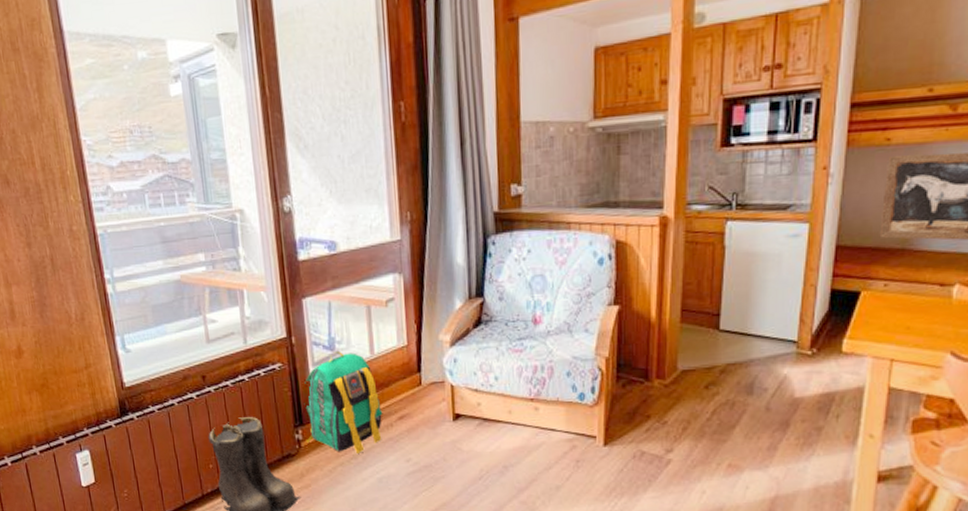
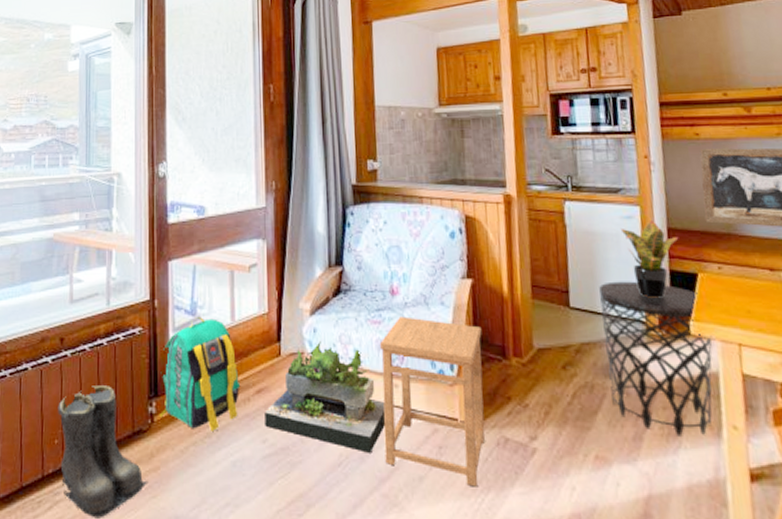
planter: none [407,369,526,468] -> present [265,340,386,453]
side table: none [521,344,626,493] -> present [380,316,485,487]
side table: none [752,301,864,445] -> present [599,281,712,436]
potted plant: none [784,238,847,318] -> present [620,221,679,298]

